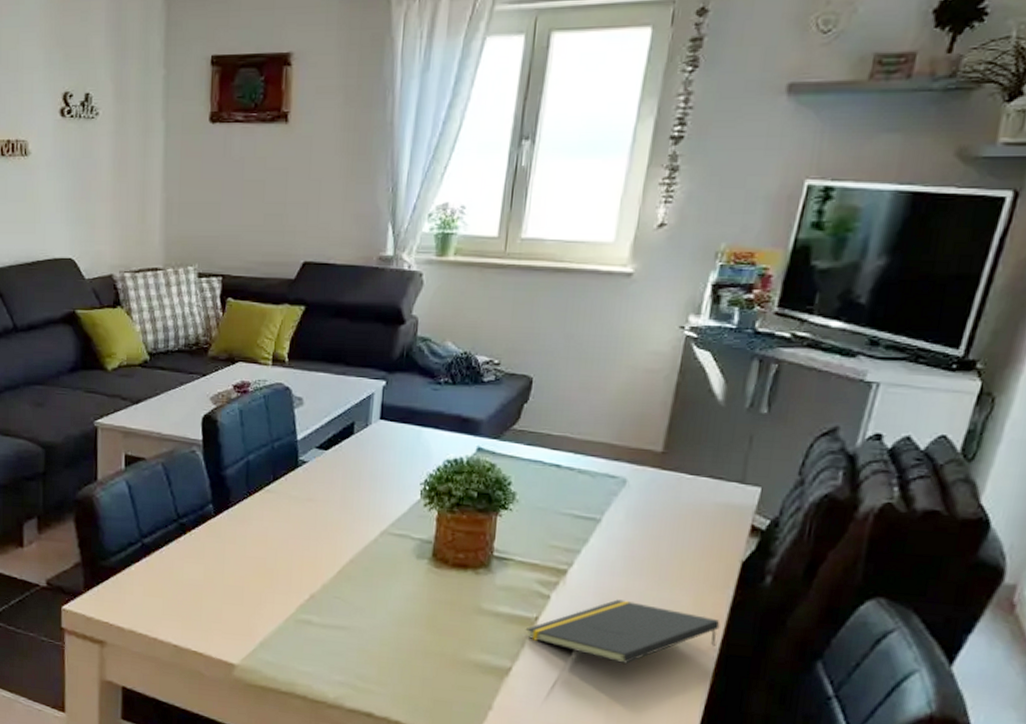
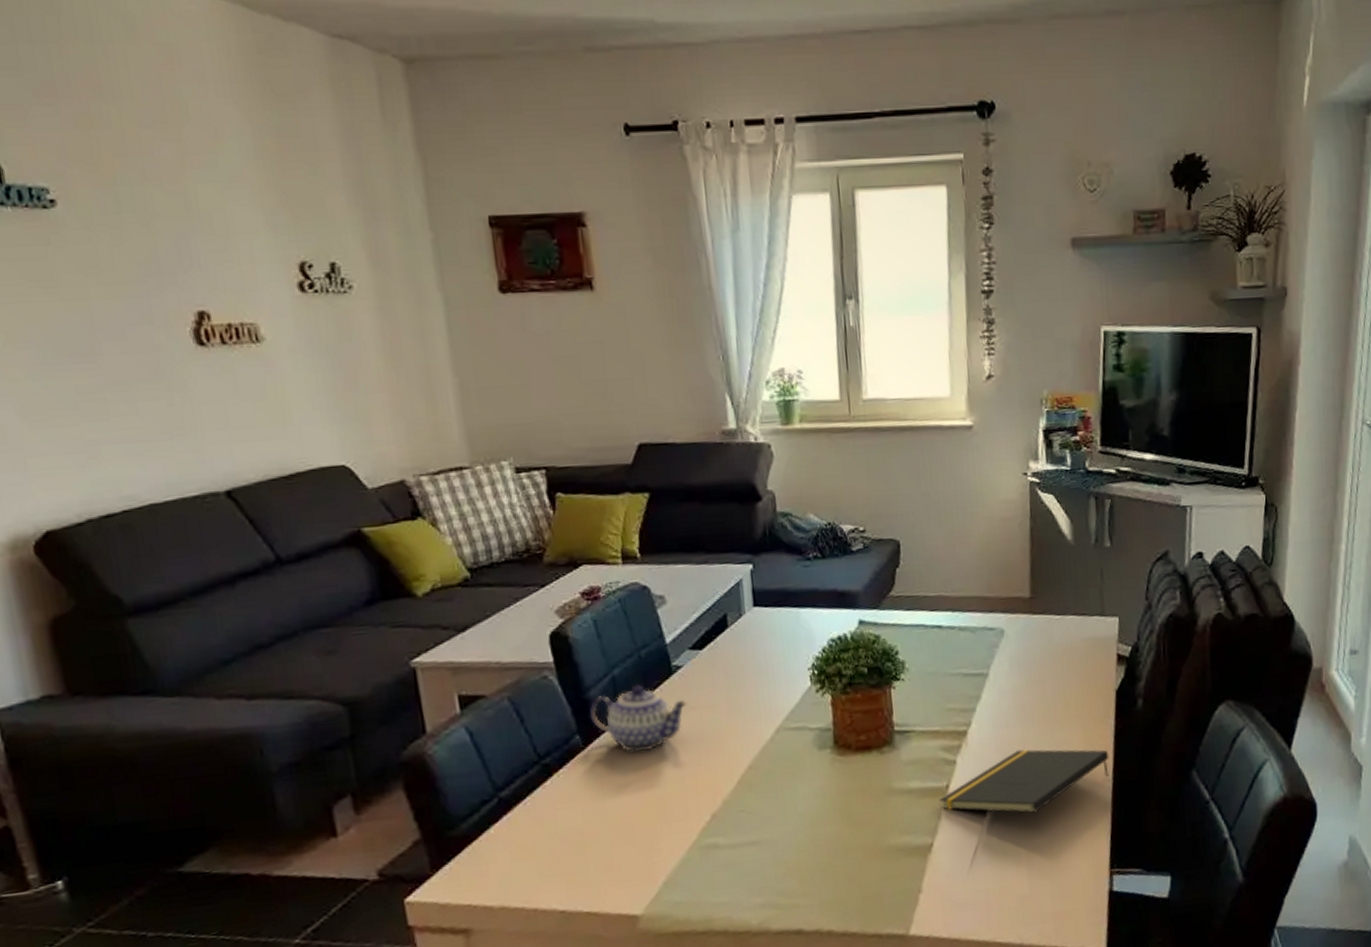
teapot: none [223,471,306,529] -> present [589,684,687,752]

